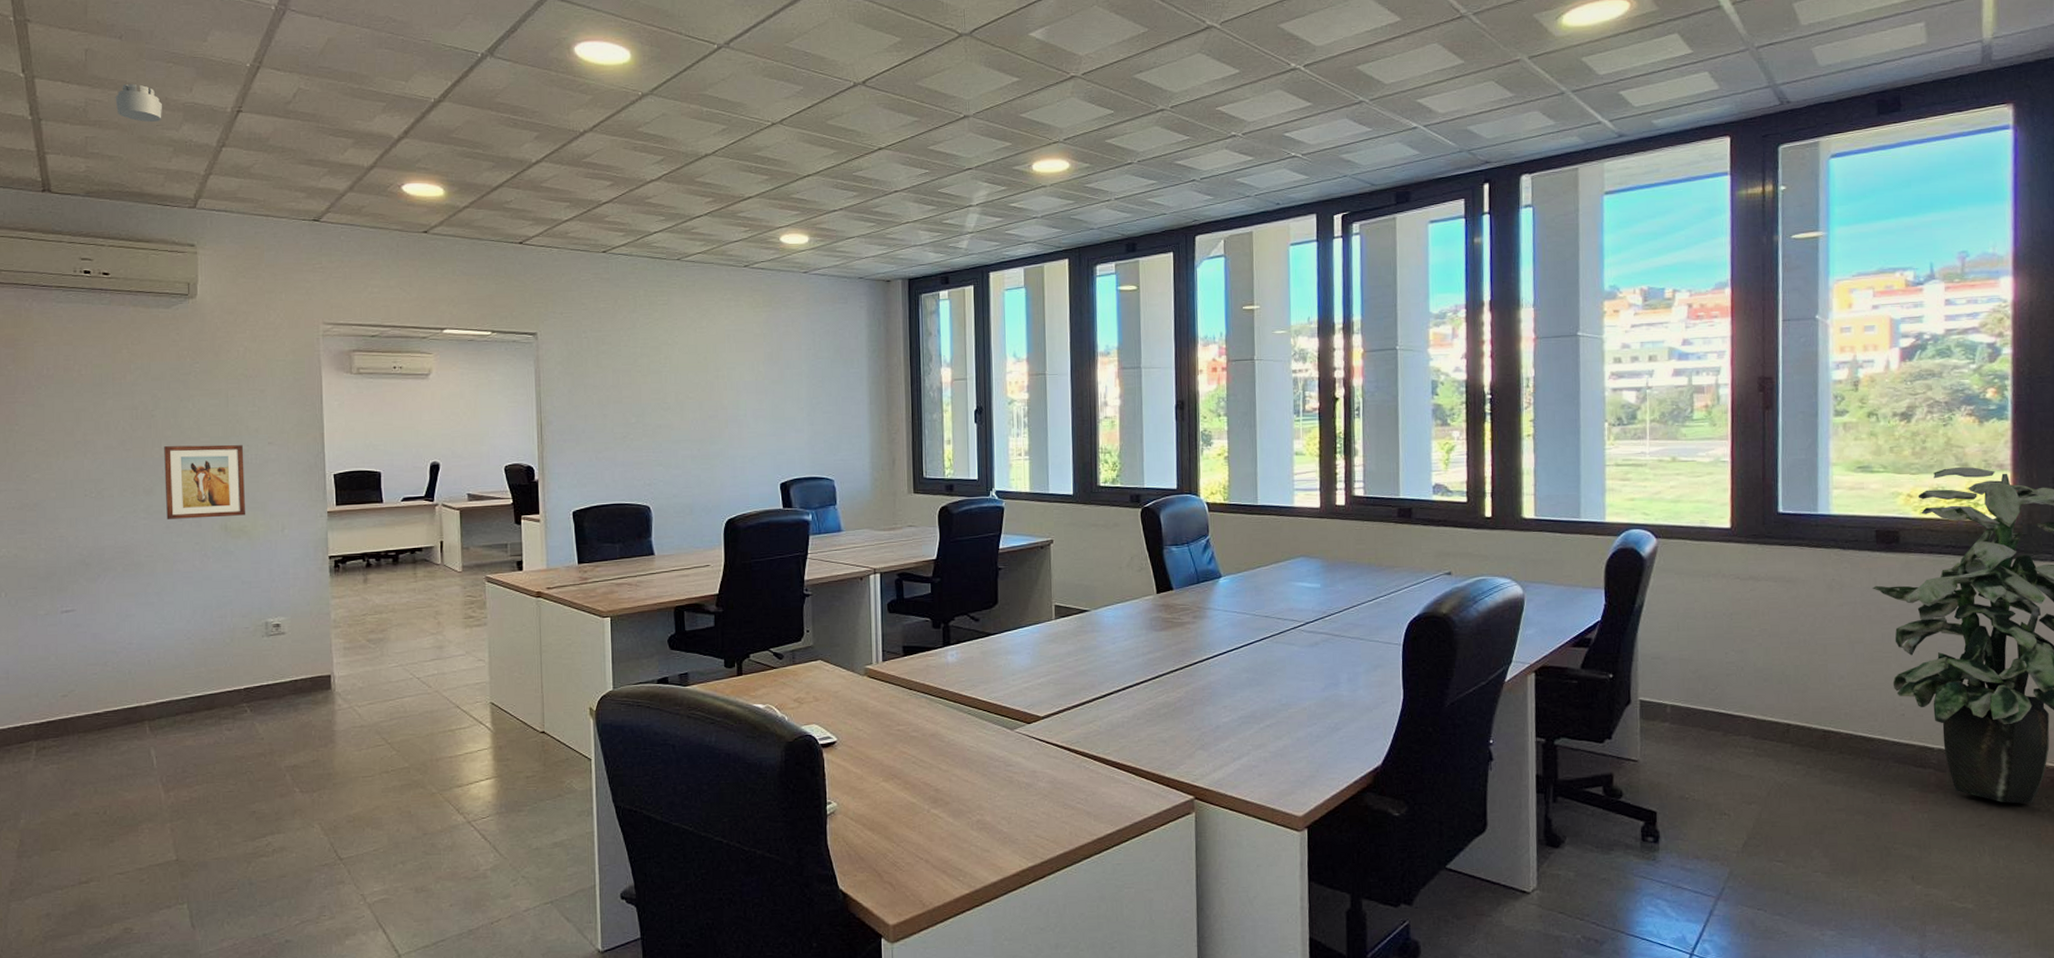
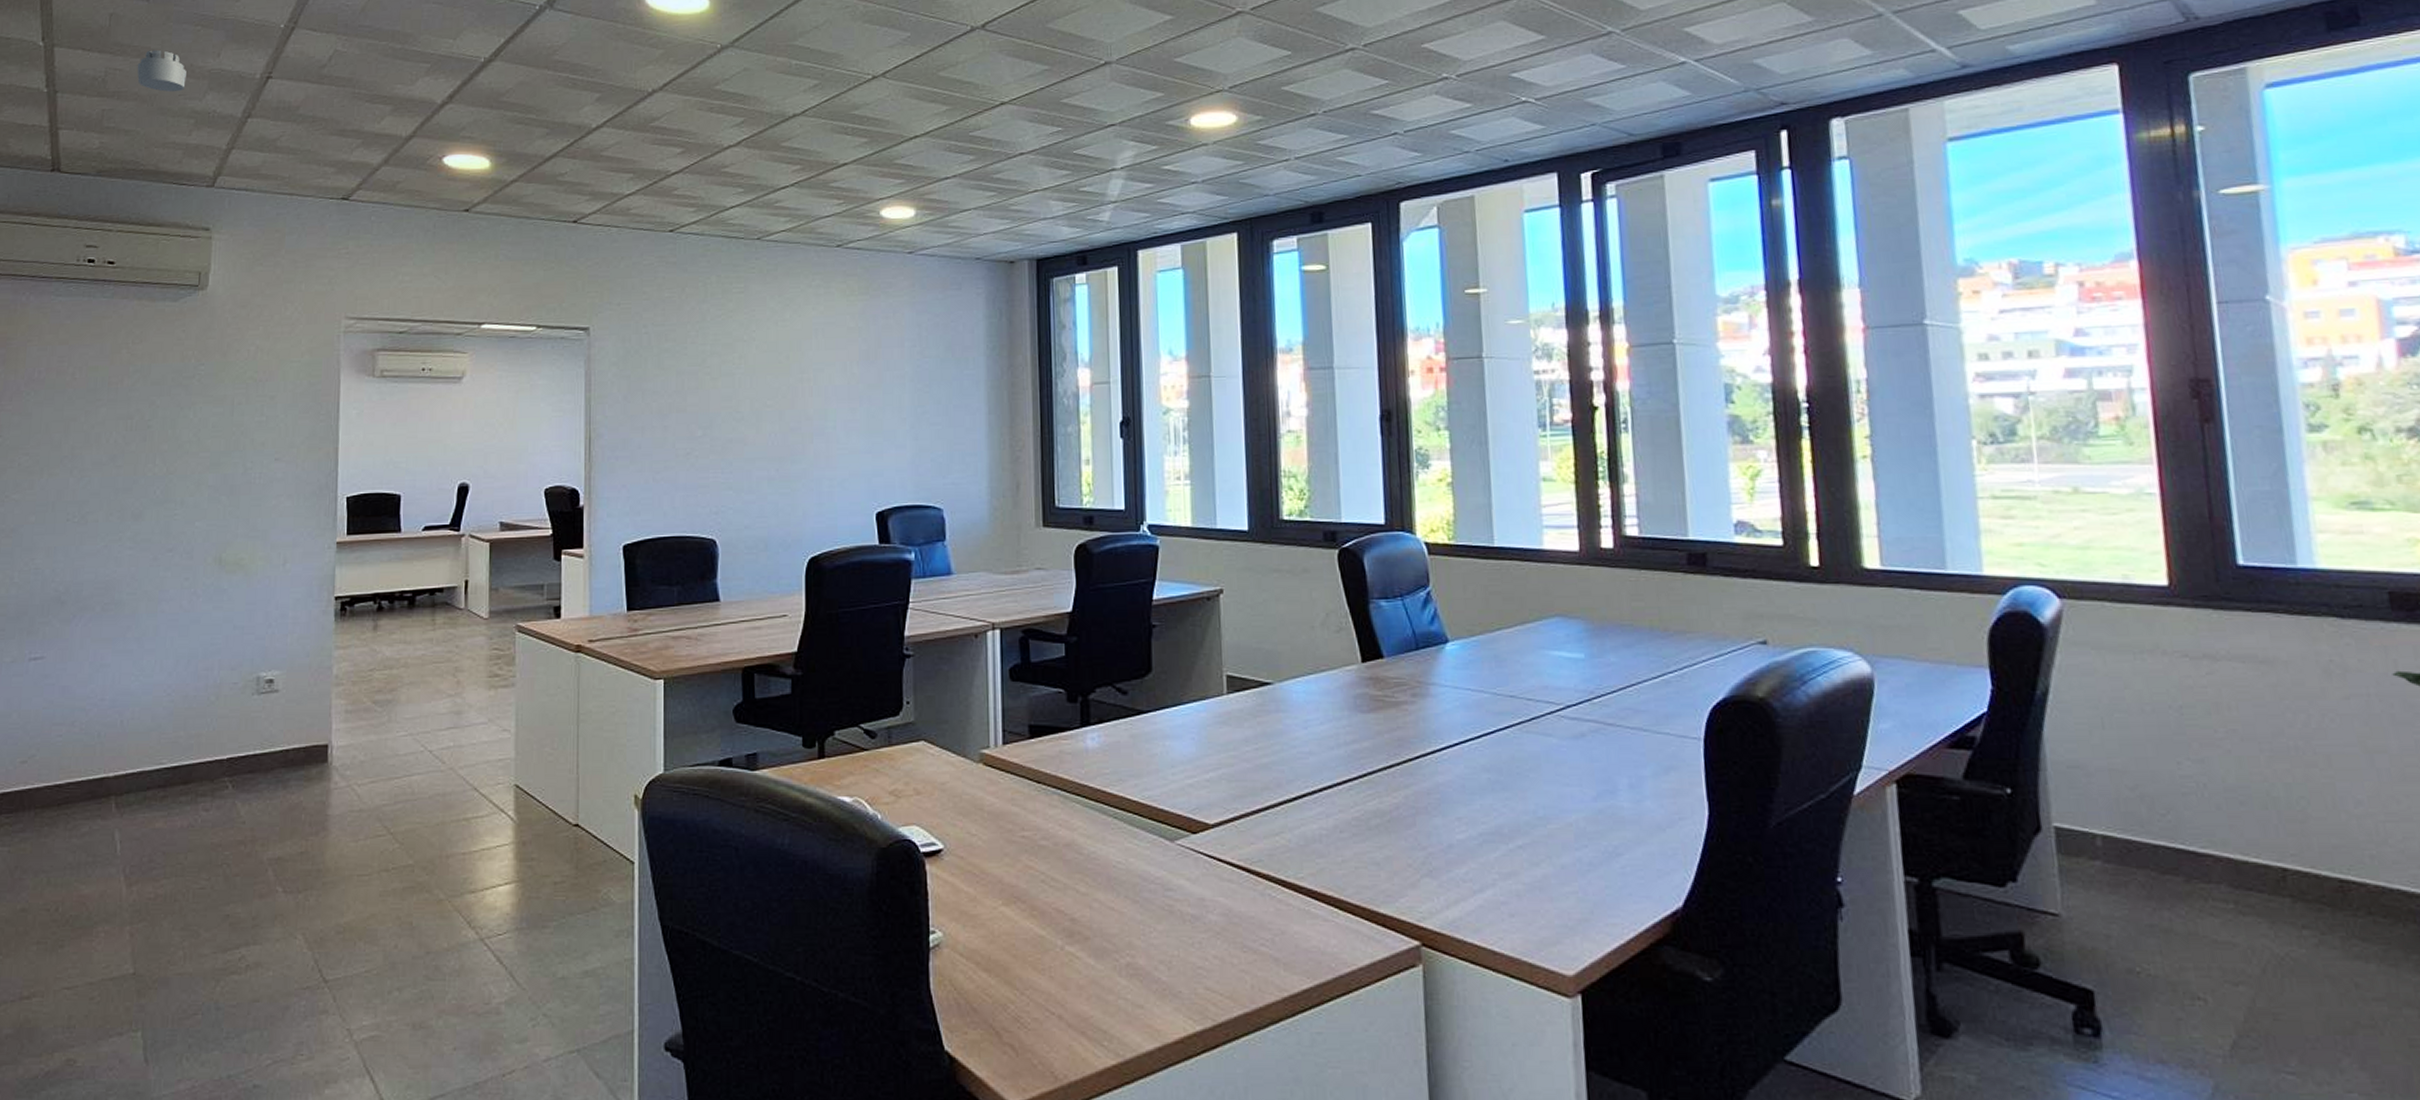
wall art: present [164,444,246,519] -> none [155,461,247,550]

